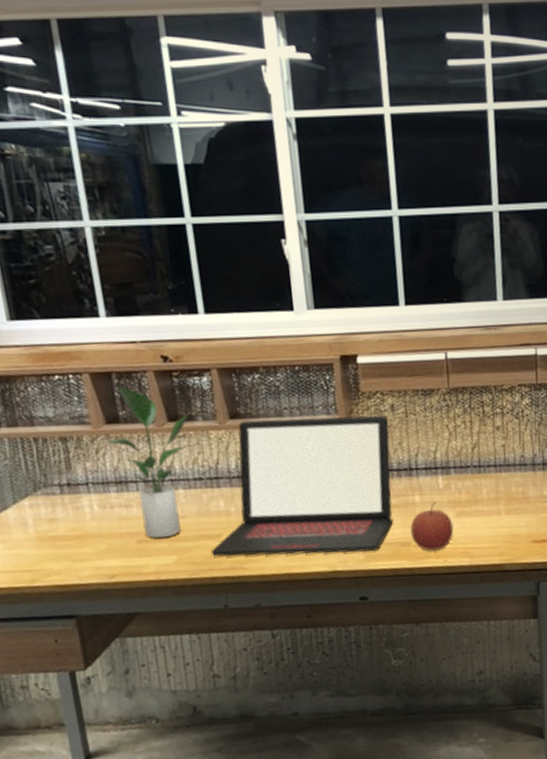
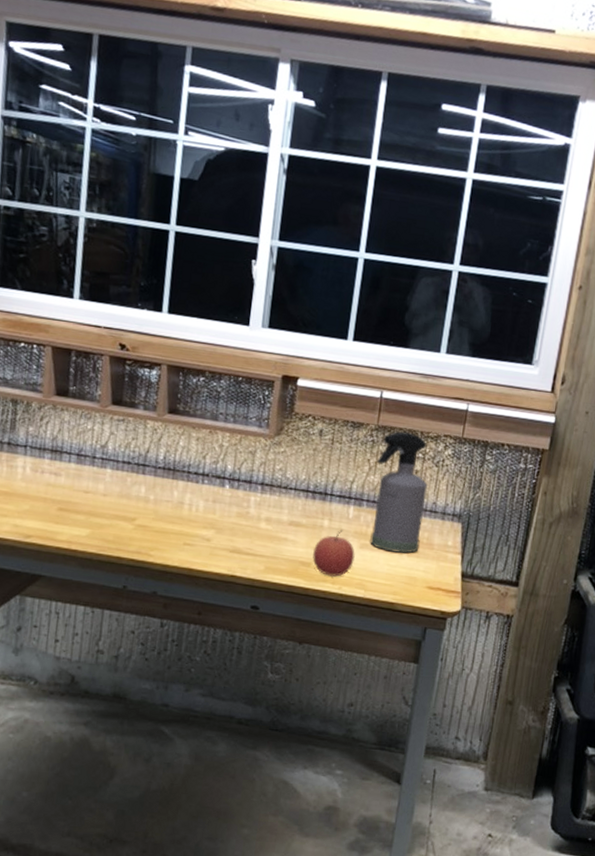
potted plant: present [104,385,189,539] -> none [50,362,132,511]
laptop: present [210,415,393,557] -> none [122,417,315,565]
spray bottle: none [455,389,516,514] -> present [370,431,428,553]

